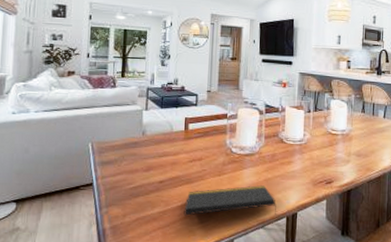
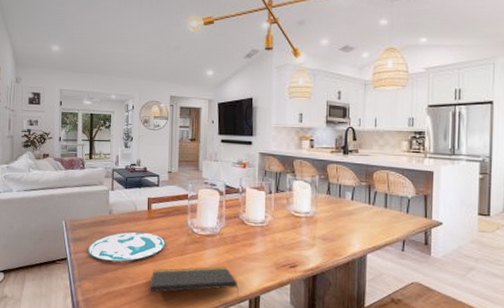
plate: none [117,153,203,185] -> present [88,232,166,262]

